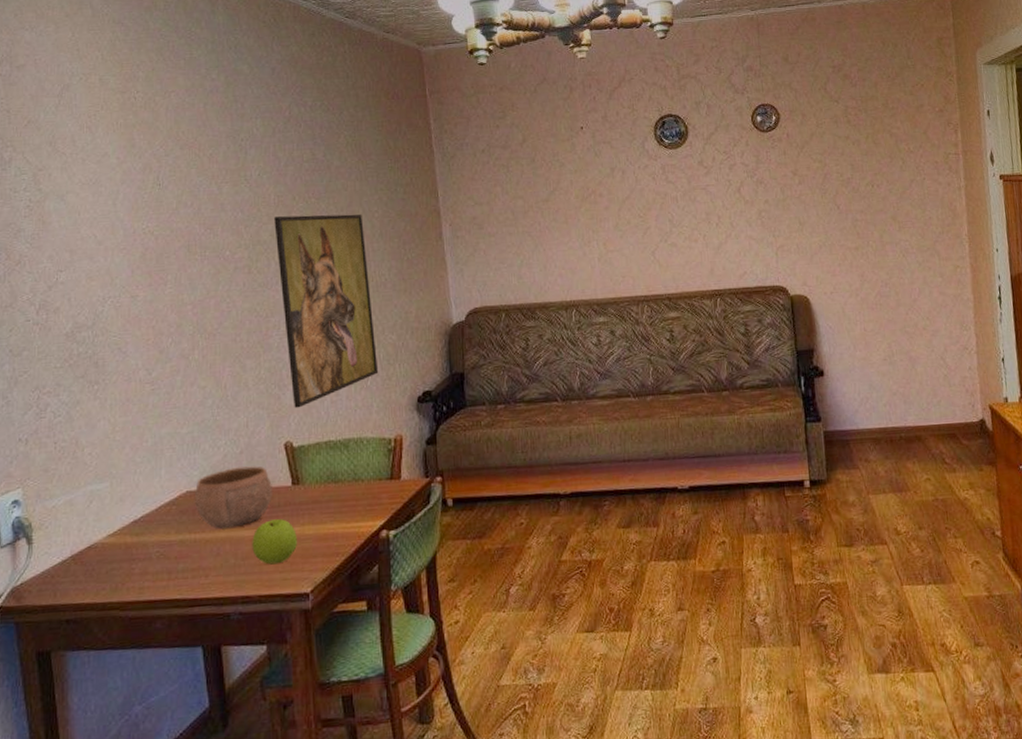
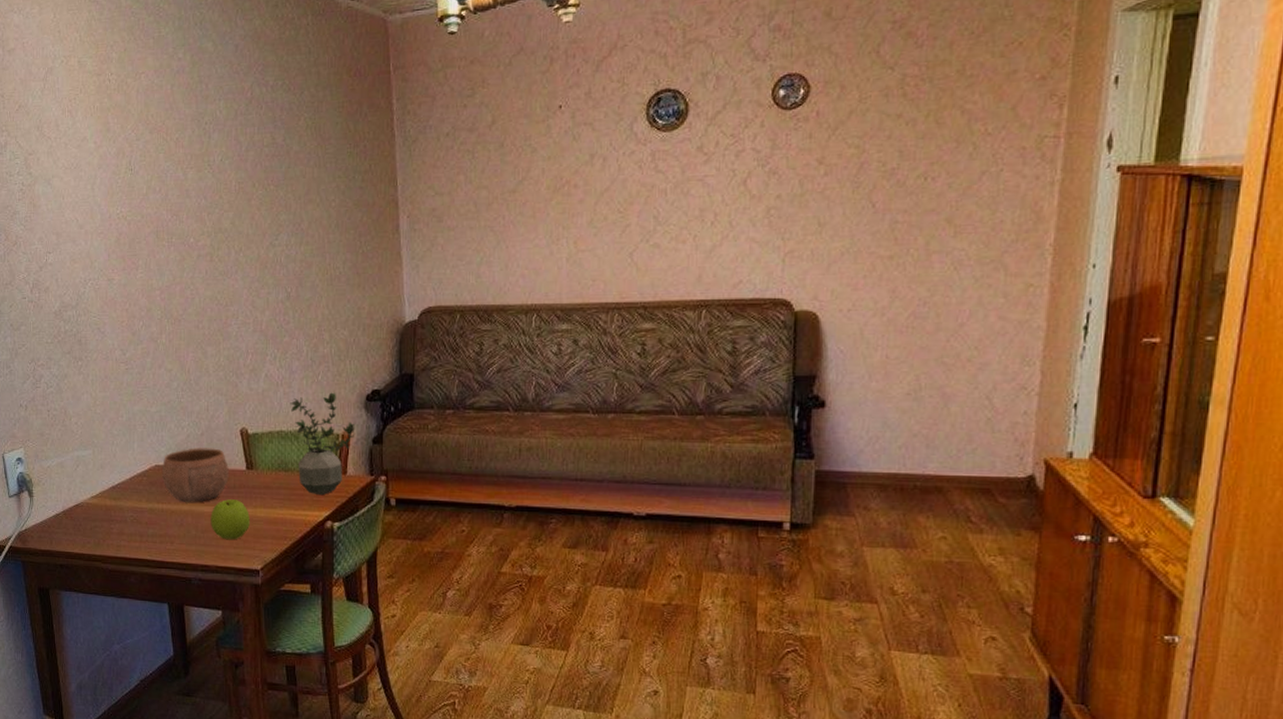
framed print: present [274,214,379,409] -> none [235,203,330,397]
potted plant: none [338,397,408,504] -> present [290,392,355,496]

